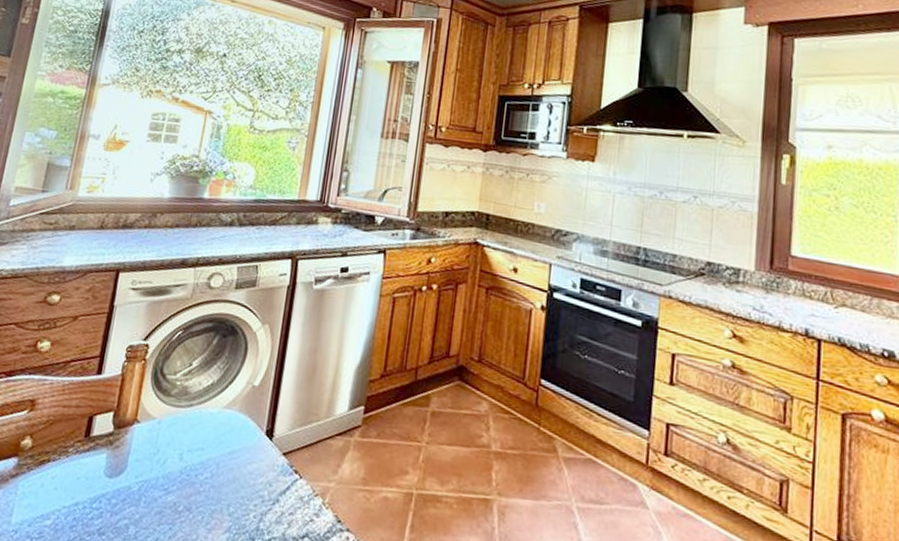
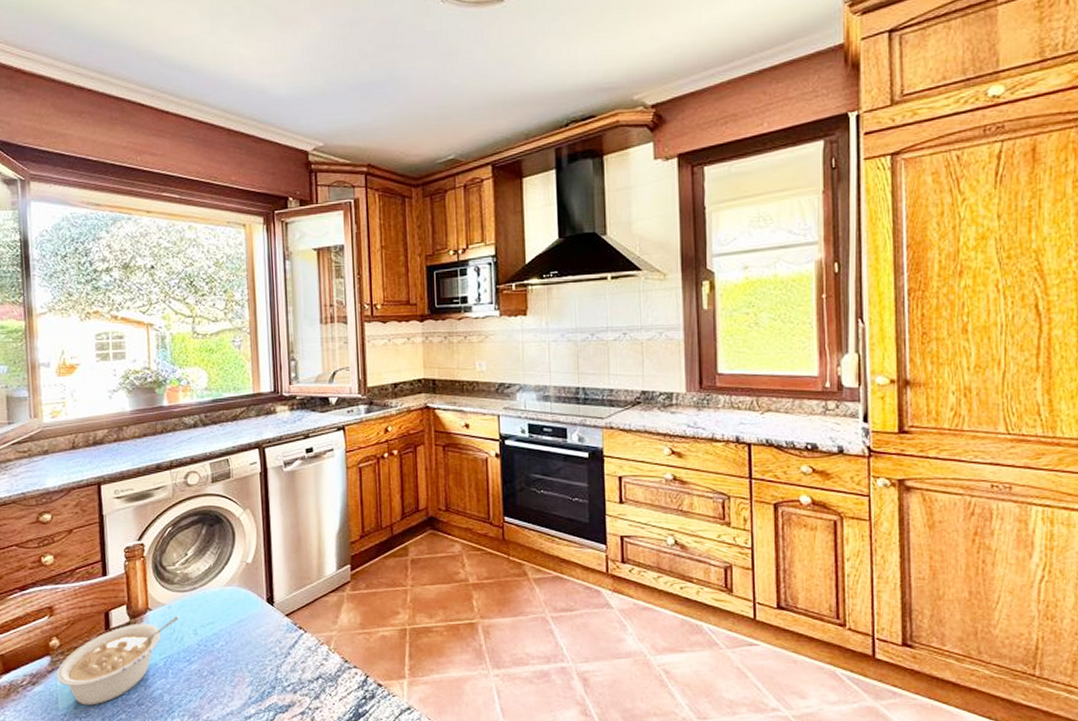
legume: none [17,433,167,526] -> present [56,615,179,706]

